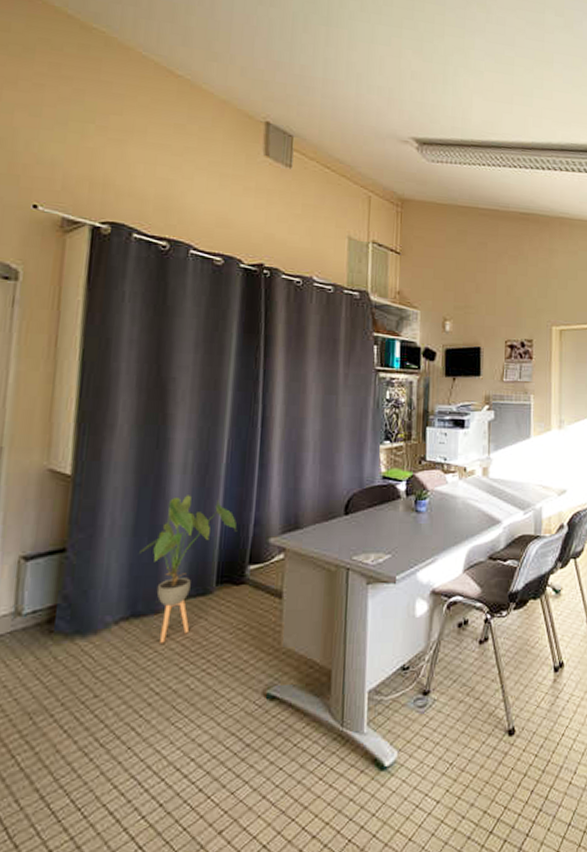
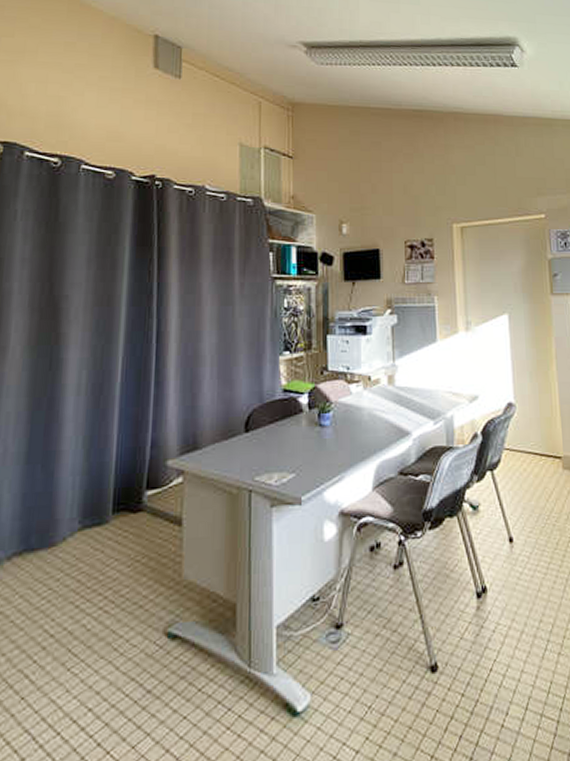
house plant: present [139,495,236,643] -> none [33,417,133,579]

